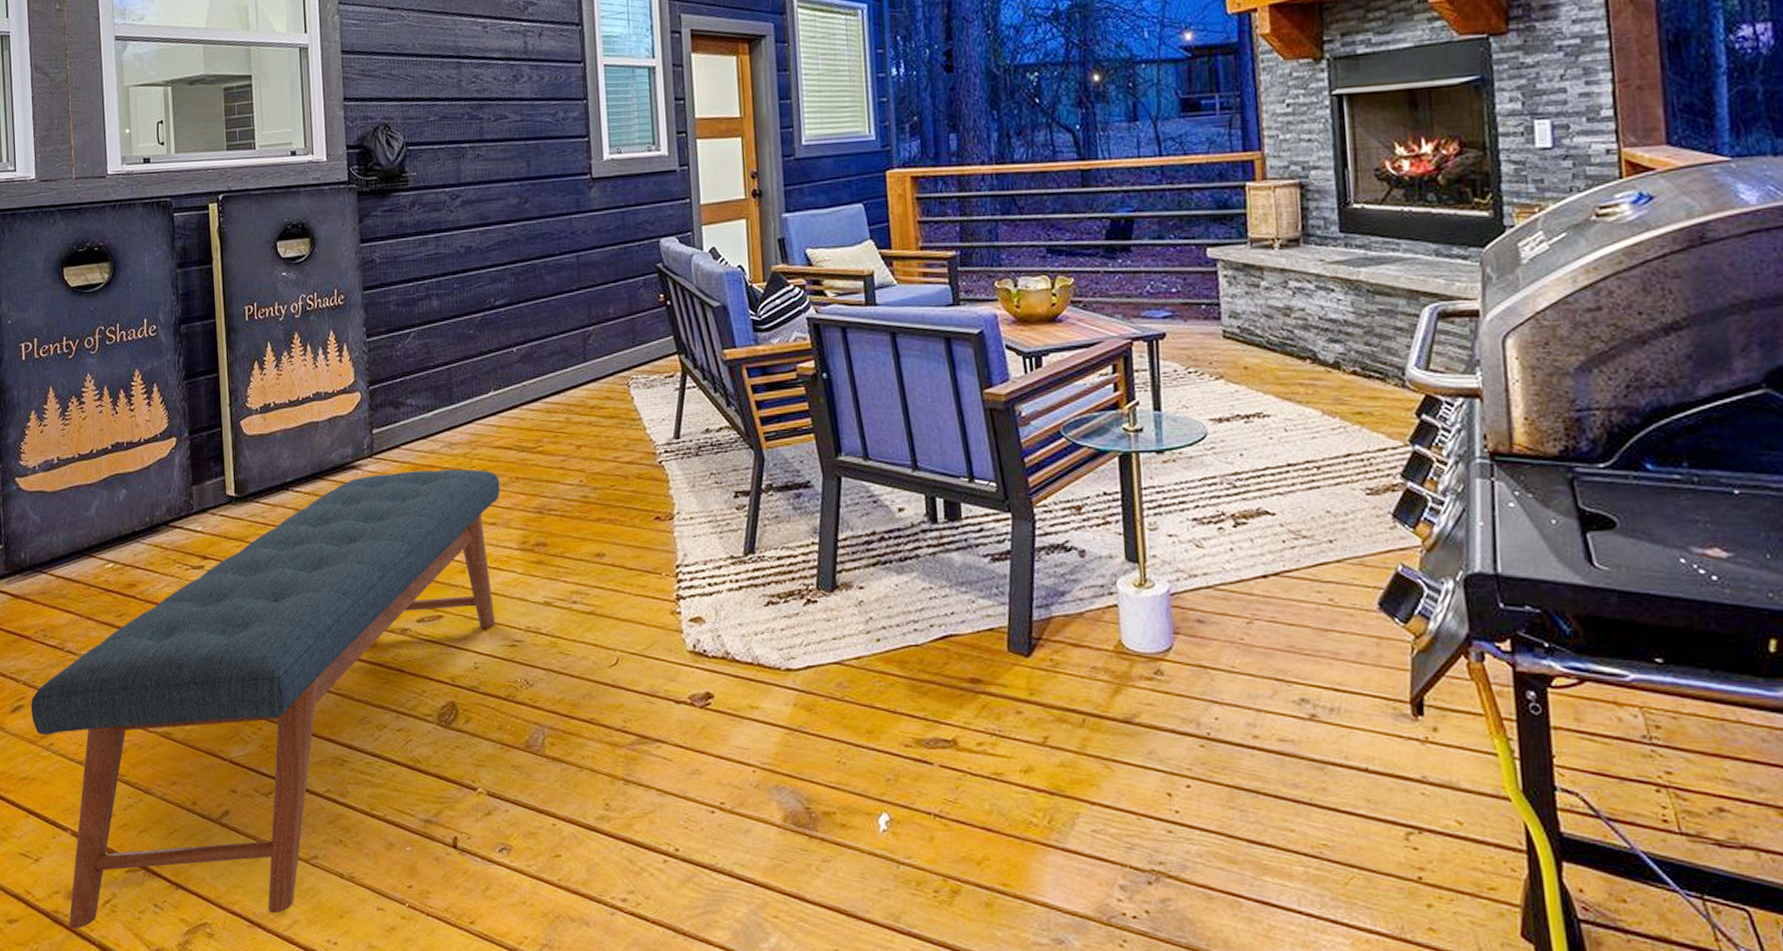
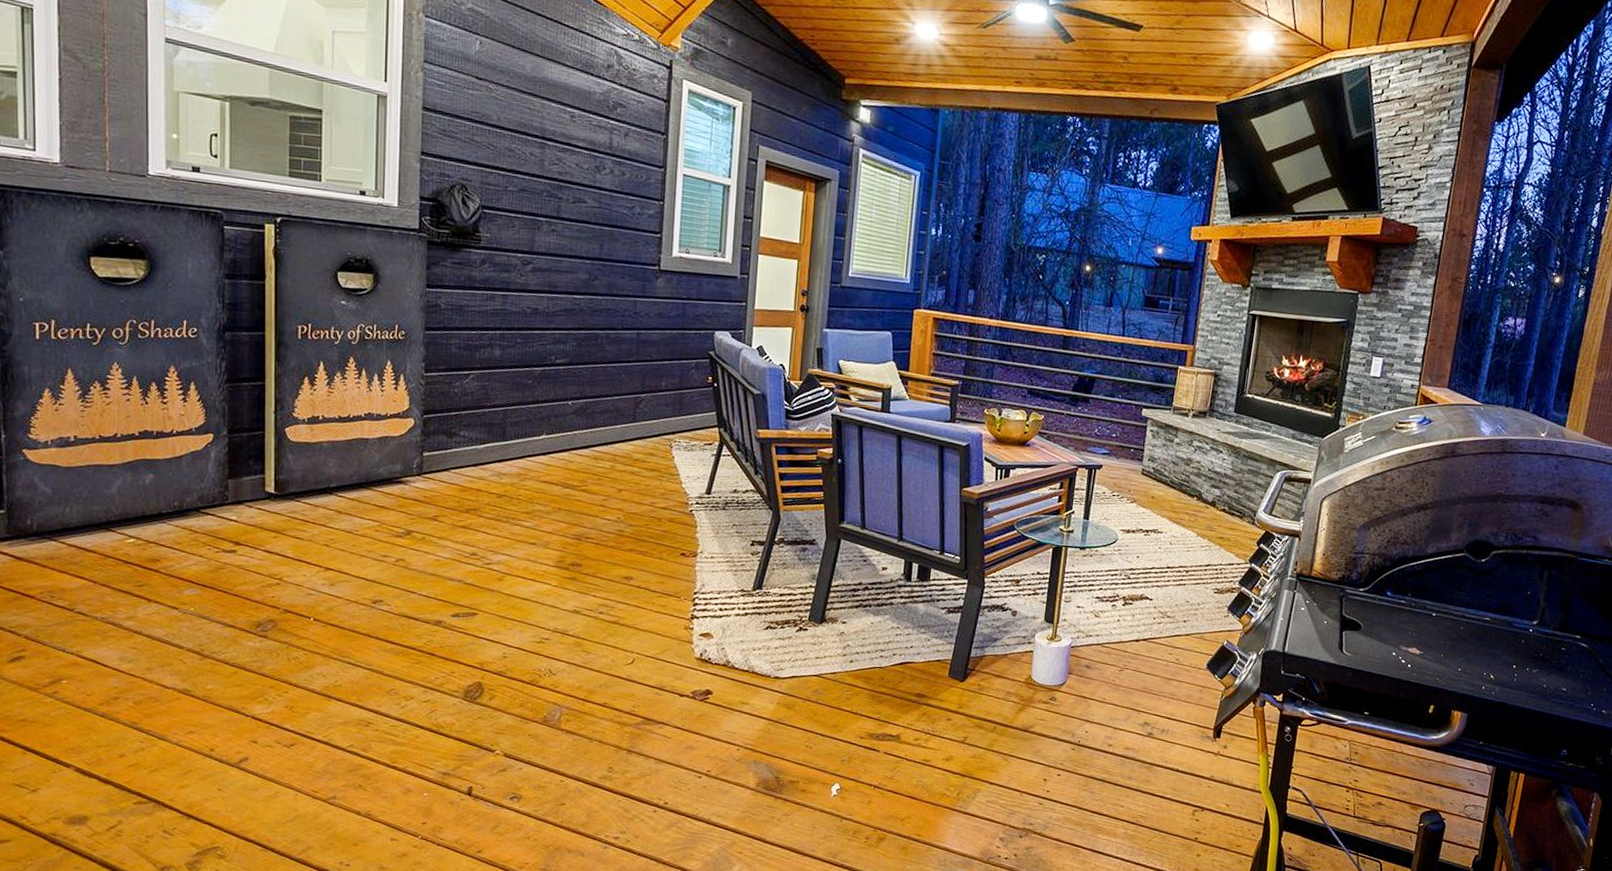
bench: present [30,469,500,929] -> none [32,491,543,849]

